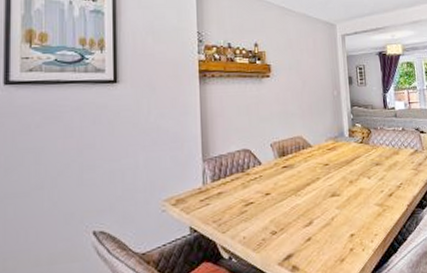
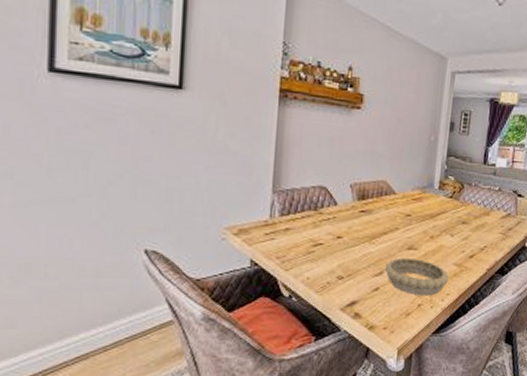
decorative bowl: none [313,204,375,241] -> present [384,257,450,296]

